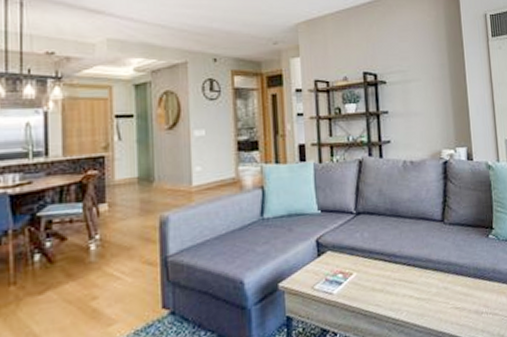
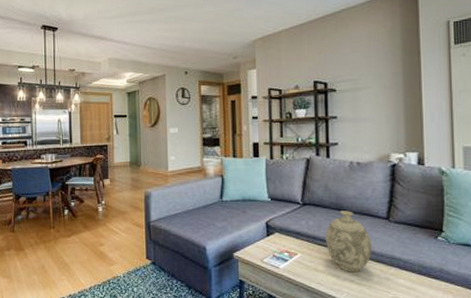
decorative vase: none [382,216,429,287] -> present [325,211,372,273]

